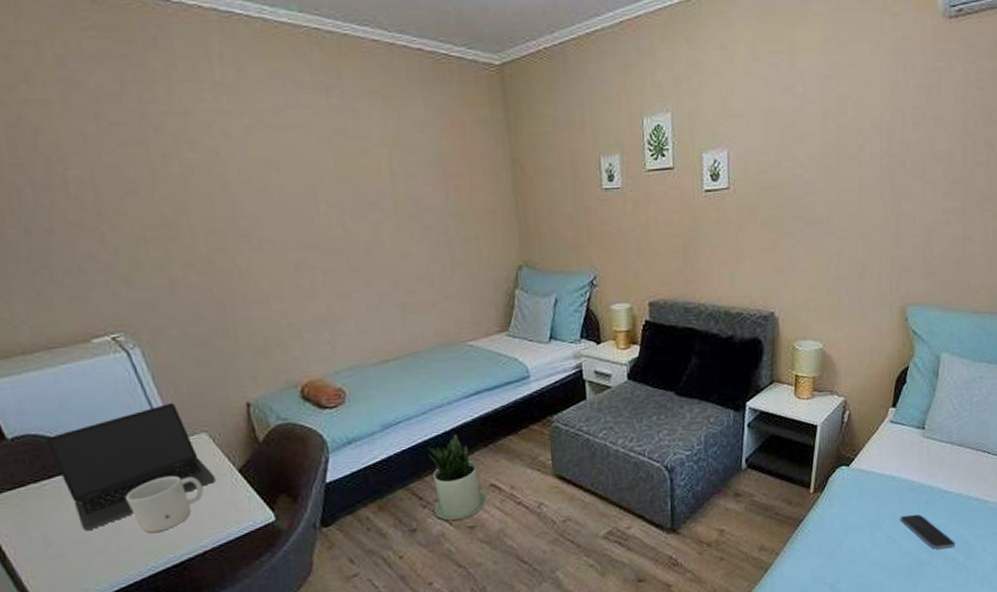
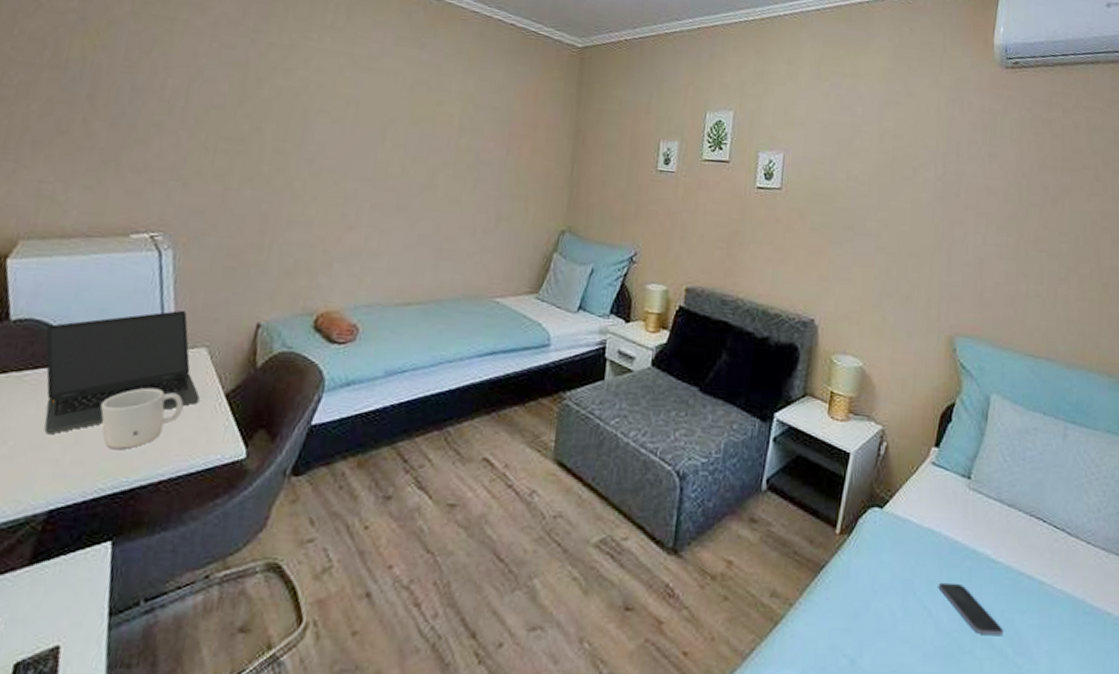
planter: present [428,434,487,521] -> none [416,395,476,495]

